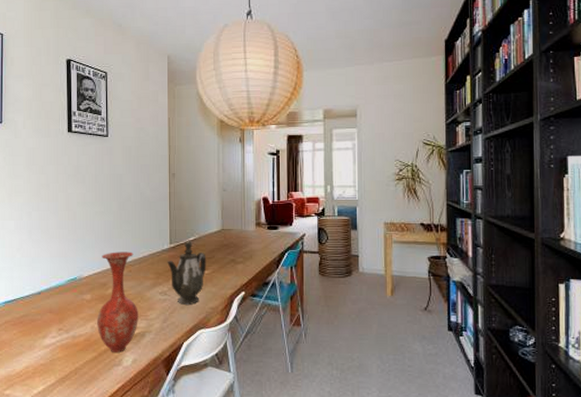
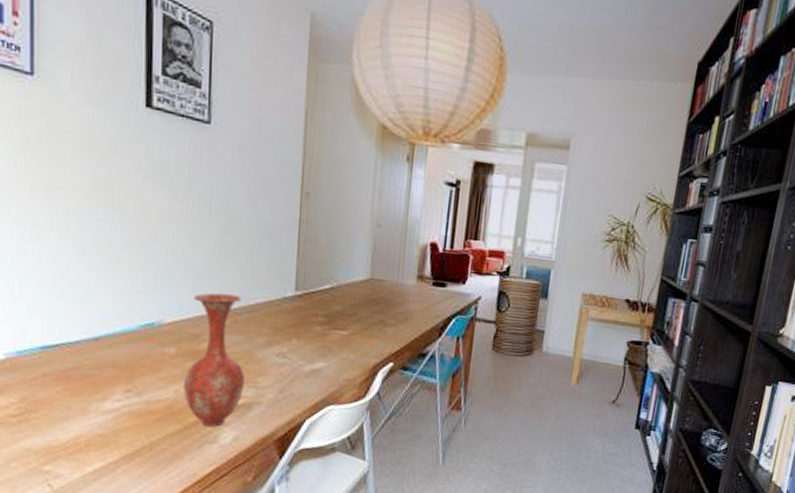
teapot: present [167,240,207,305] -> none [290,287,346,373]

